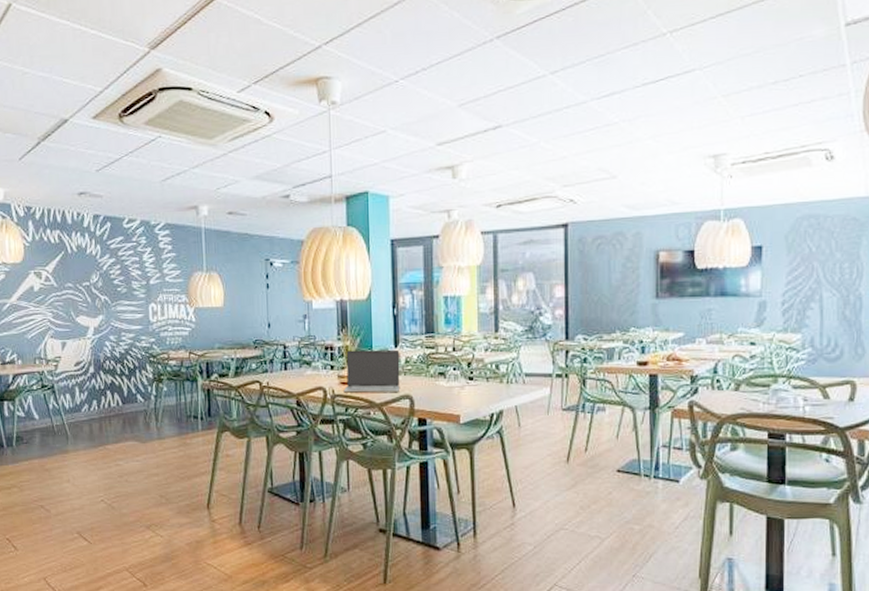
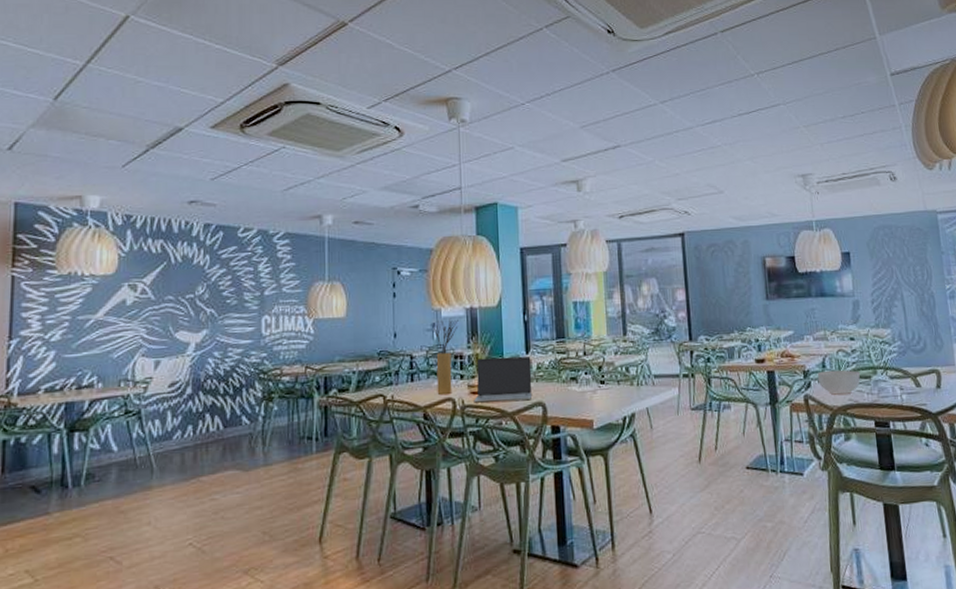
vase: none [305,310,329,384] -> present [434,318,459,396]
bowl: none [706,376,757,404] -> present [817,369,860,396]

